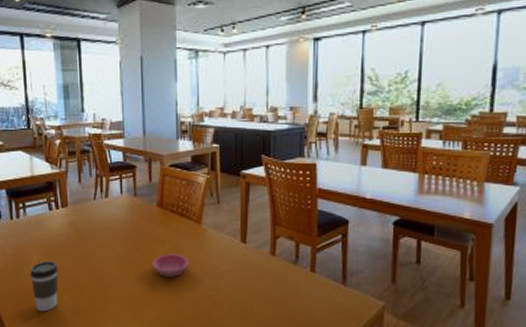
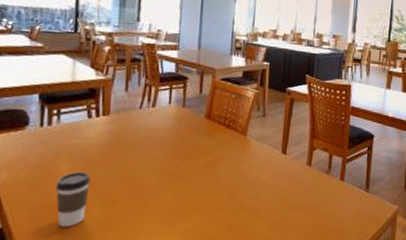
saucer: present [152,254,189,277] -> none [194,164,231,187]

